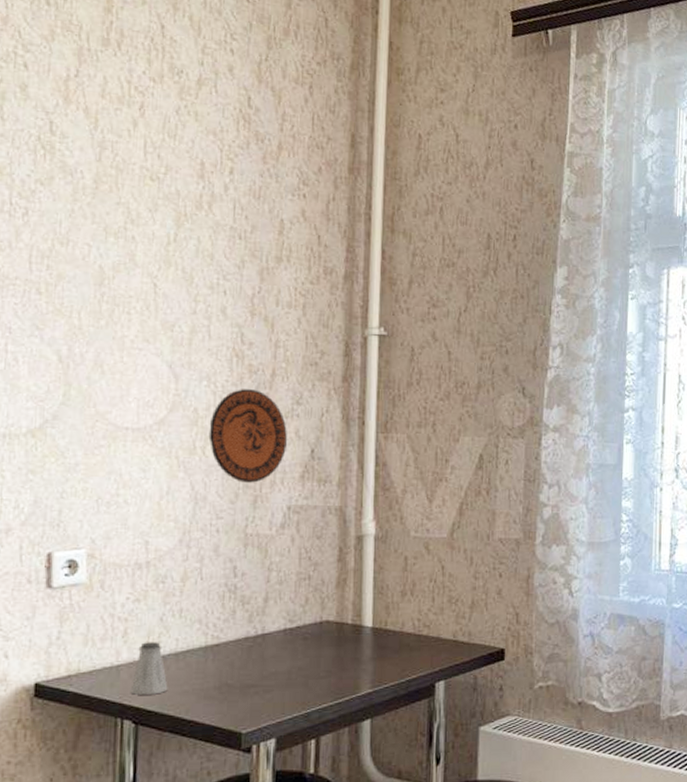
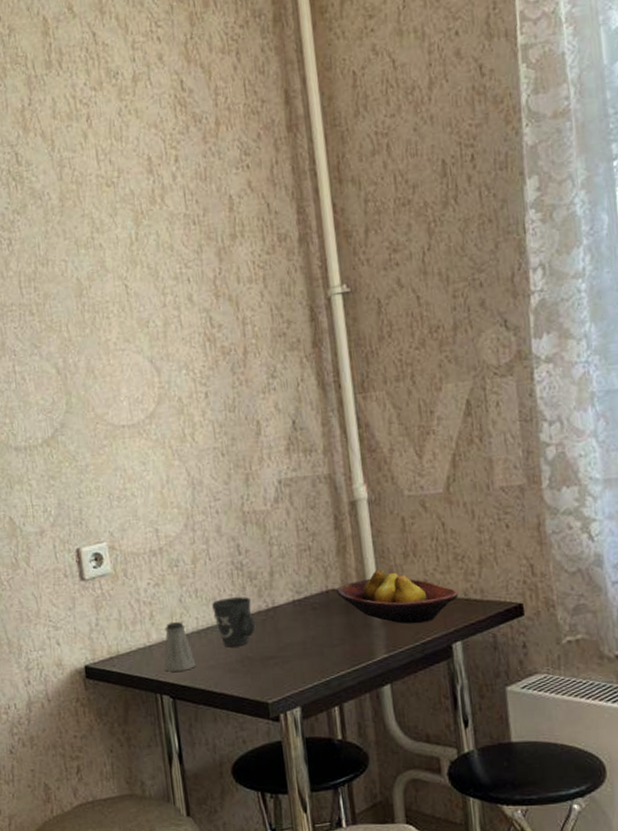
mug: none [196,621,241,673] -> present [212,597,256,648]
decorative plate: present [208,389,287,483] -> none [194,370,269,463]
fruit bowl: none [331,605,448,661] -> present [337,569,459,624]

